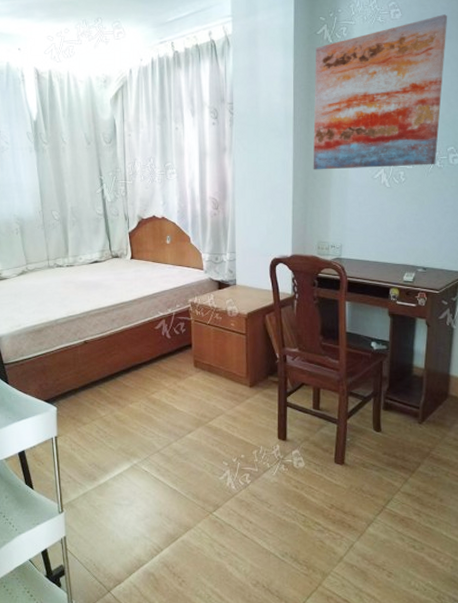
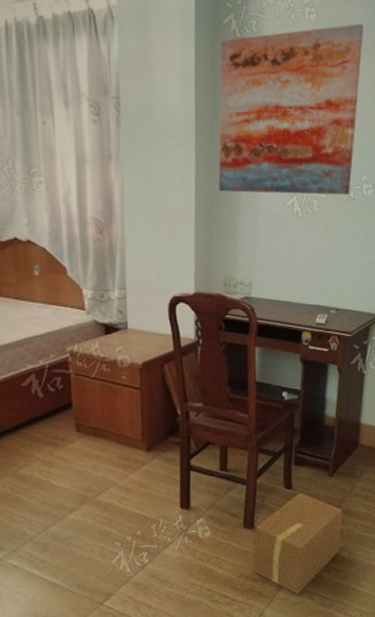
cardboard box: none [343,436,434,534] -> present [253,492,343,595]

